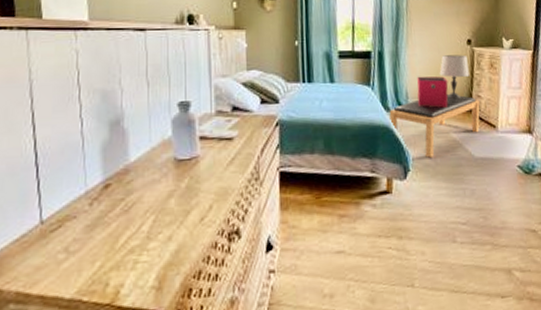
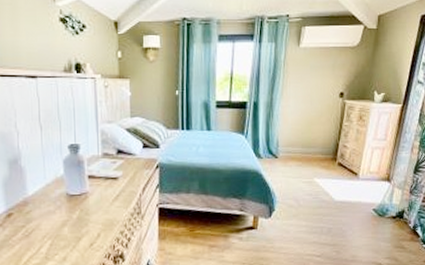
bench: present [389,94,480,158] -> none [259,144,345,200]
storage bin: present [417,76,449,108] -> none [287,126,317,156]
lamp: present [439,55,470,99] -> none [310,107,338,148]

